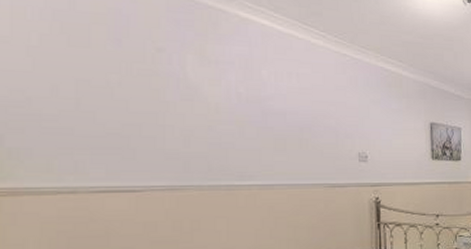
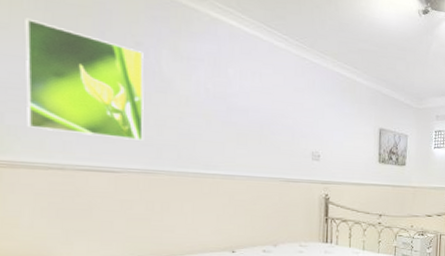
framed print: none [28,29,169,154] -> present [25,18,144,141]

